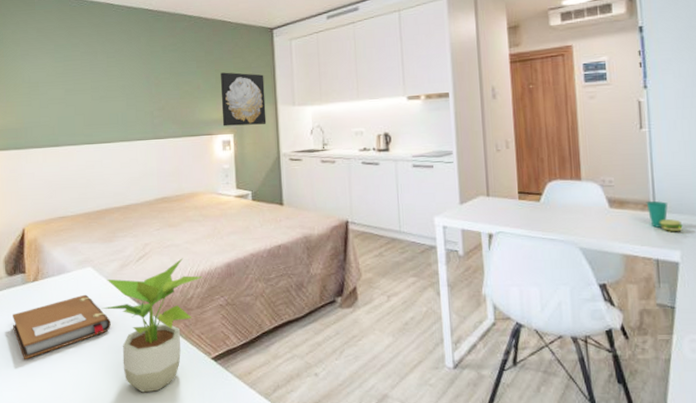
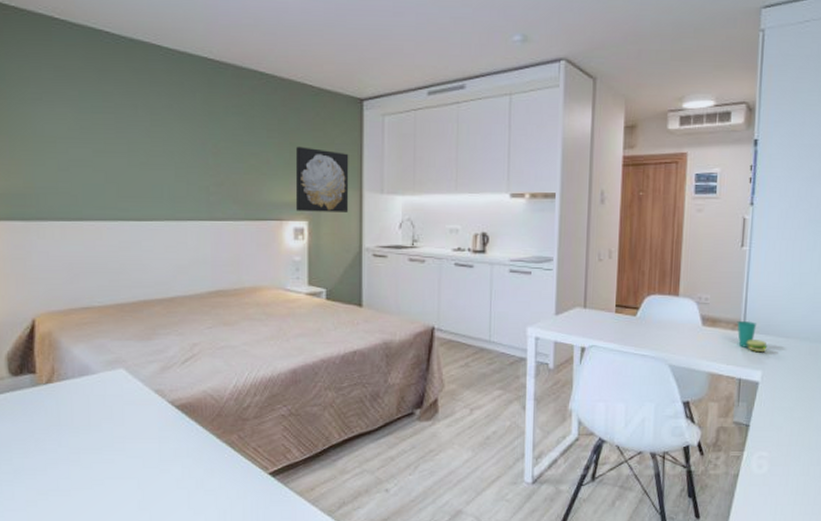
notebook: present [12,294,111,359] -> none [17,400,147,474]
potted plant: present [101,258,203,393] -> none [135,361,263,511]

